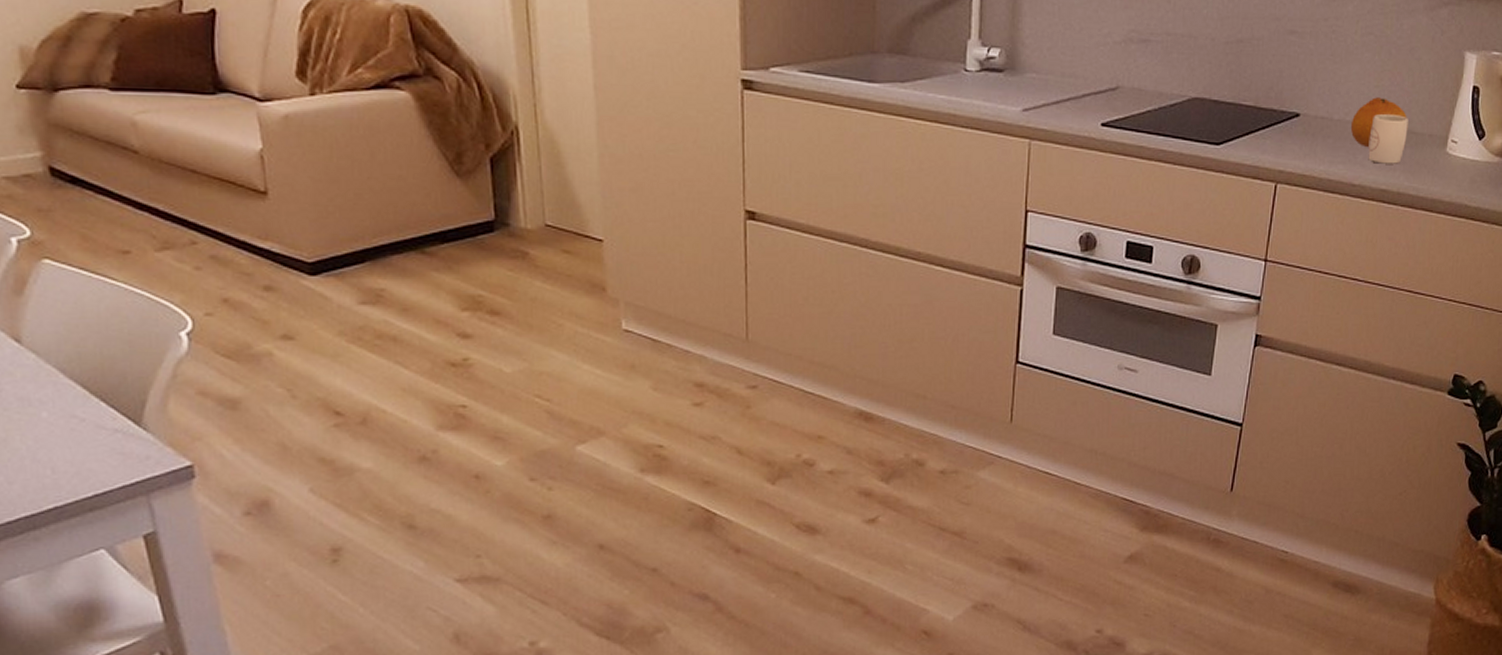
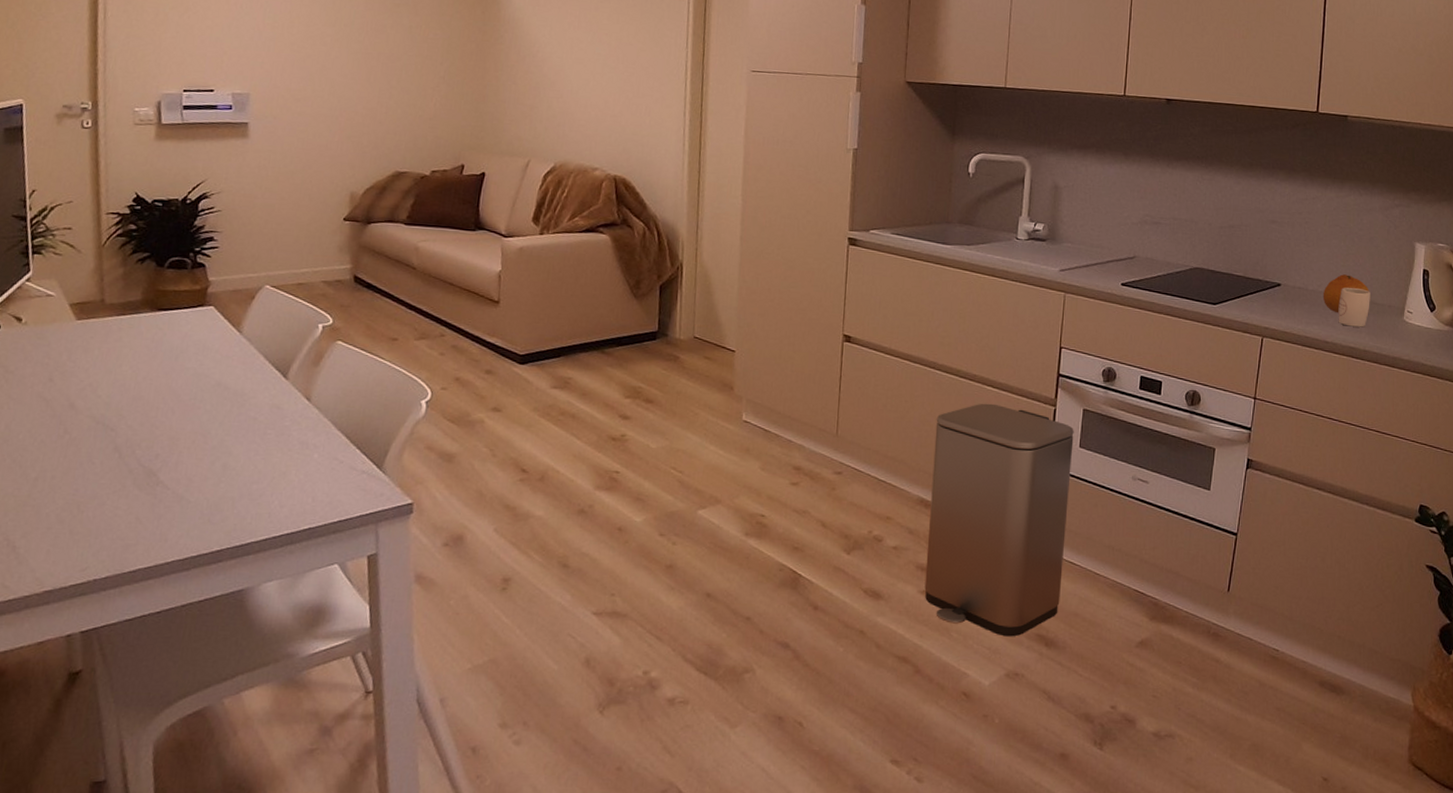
pedal bin: none [870,287,1046,564] -> present [924,403,1074,637]

